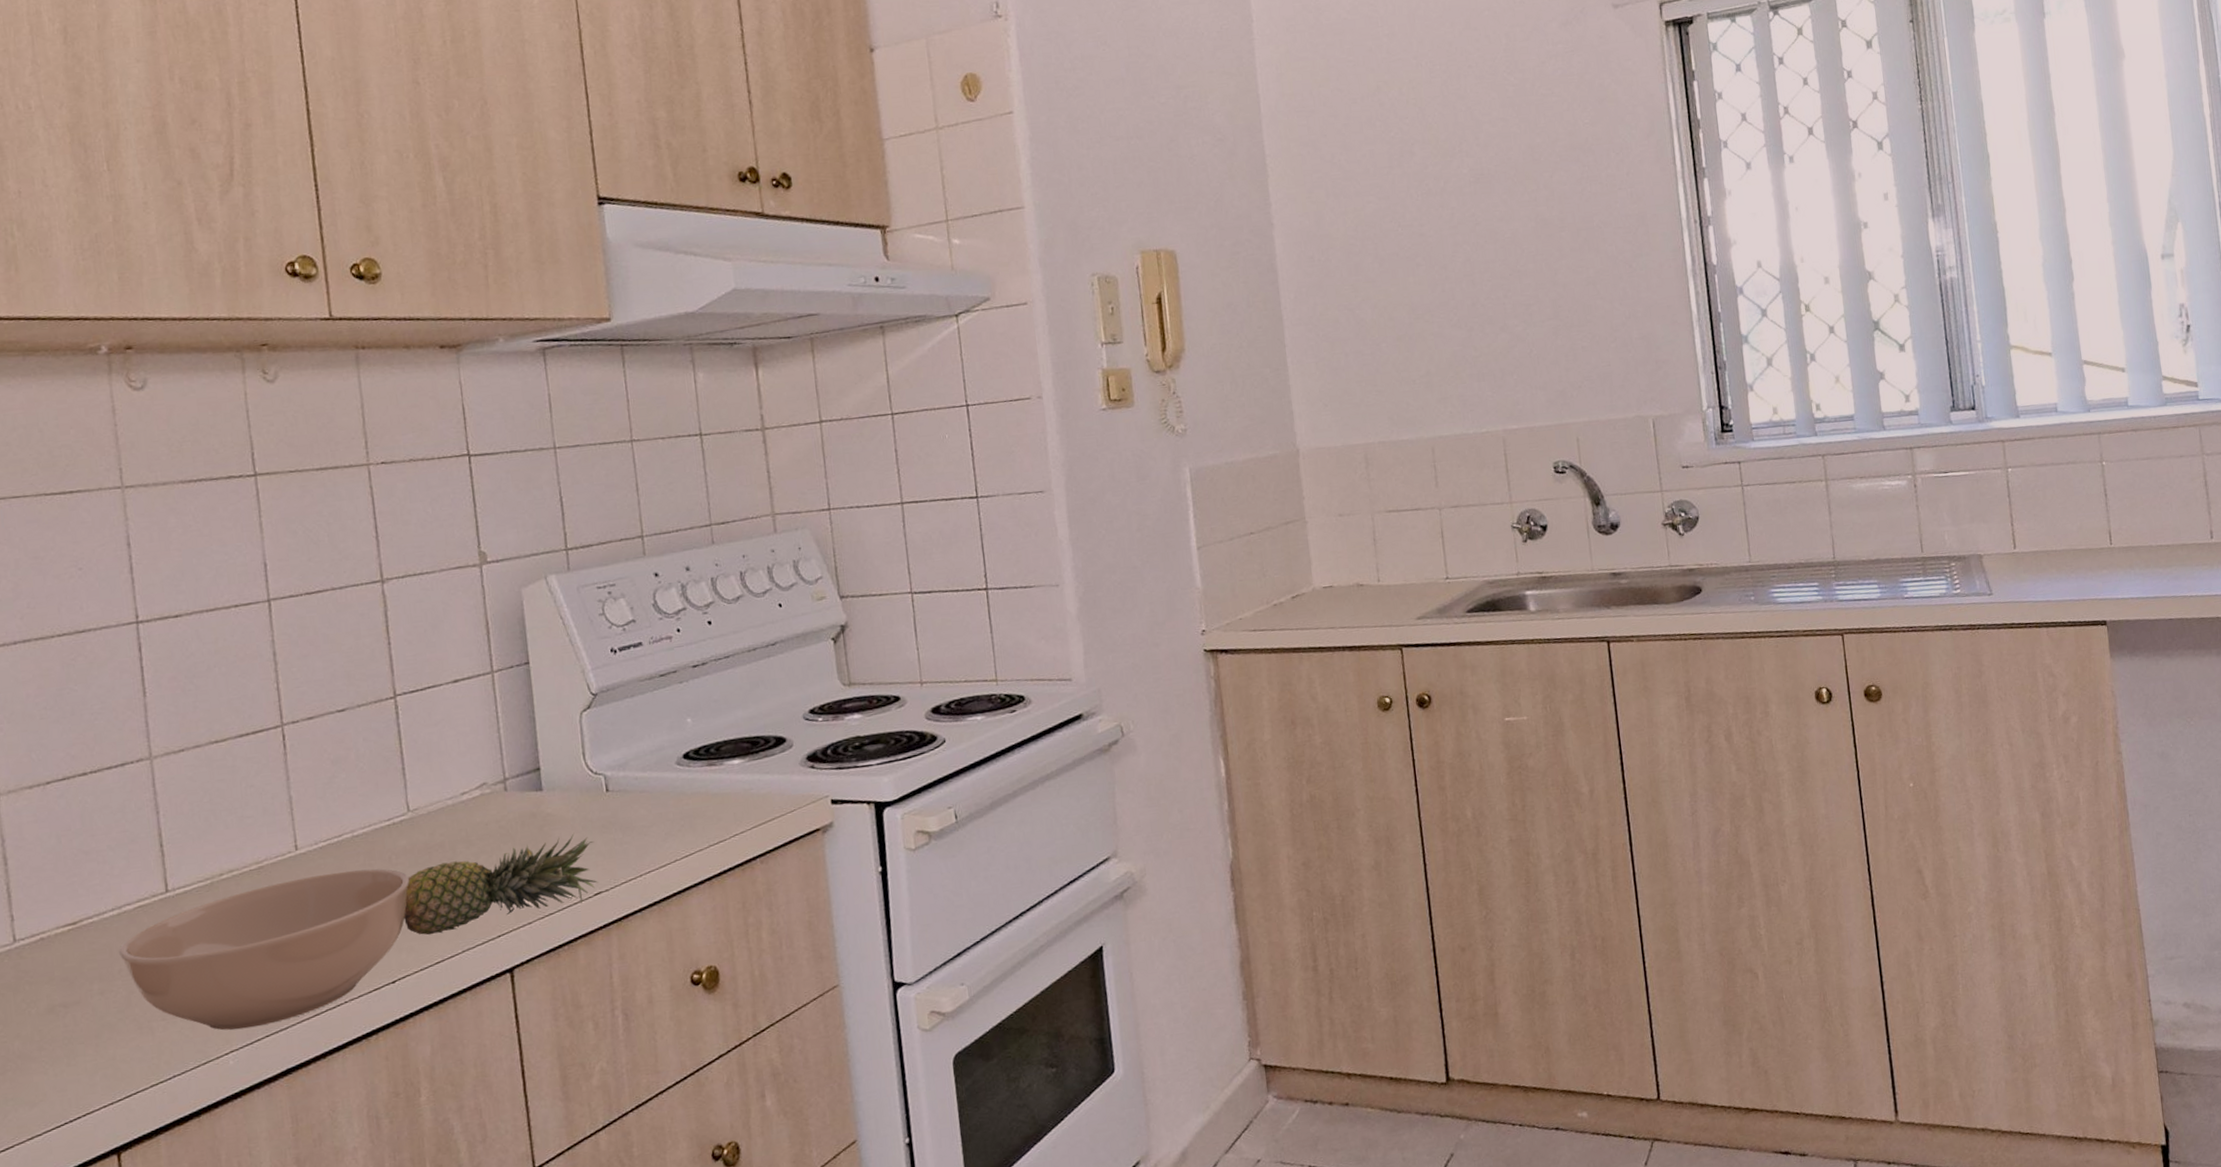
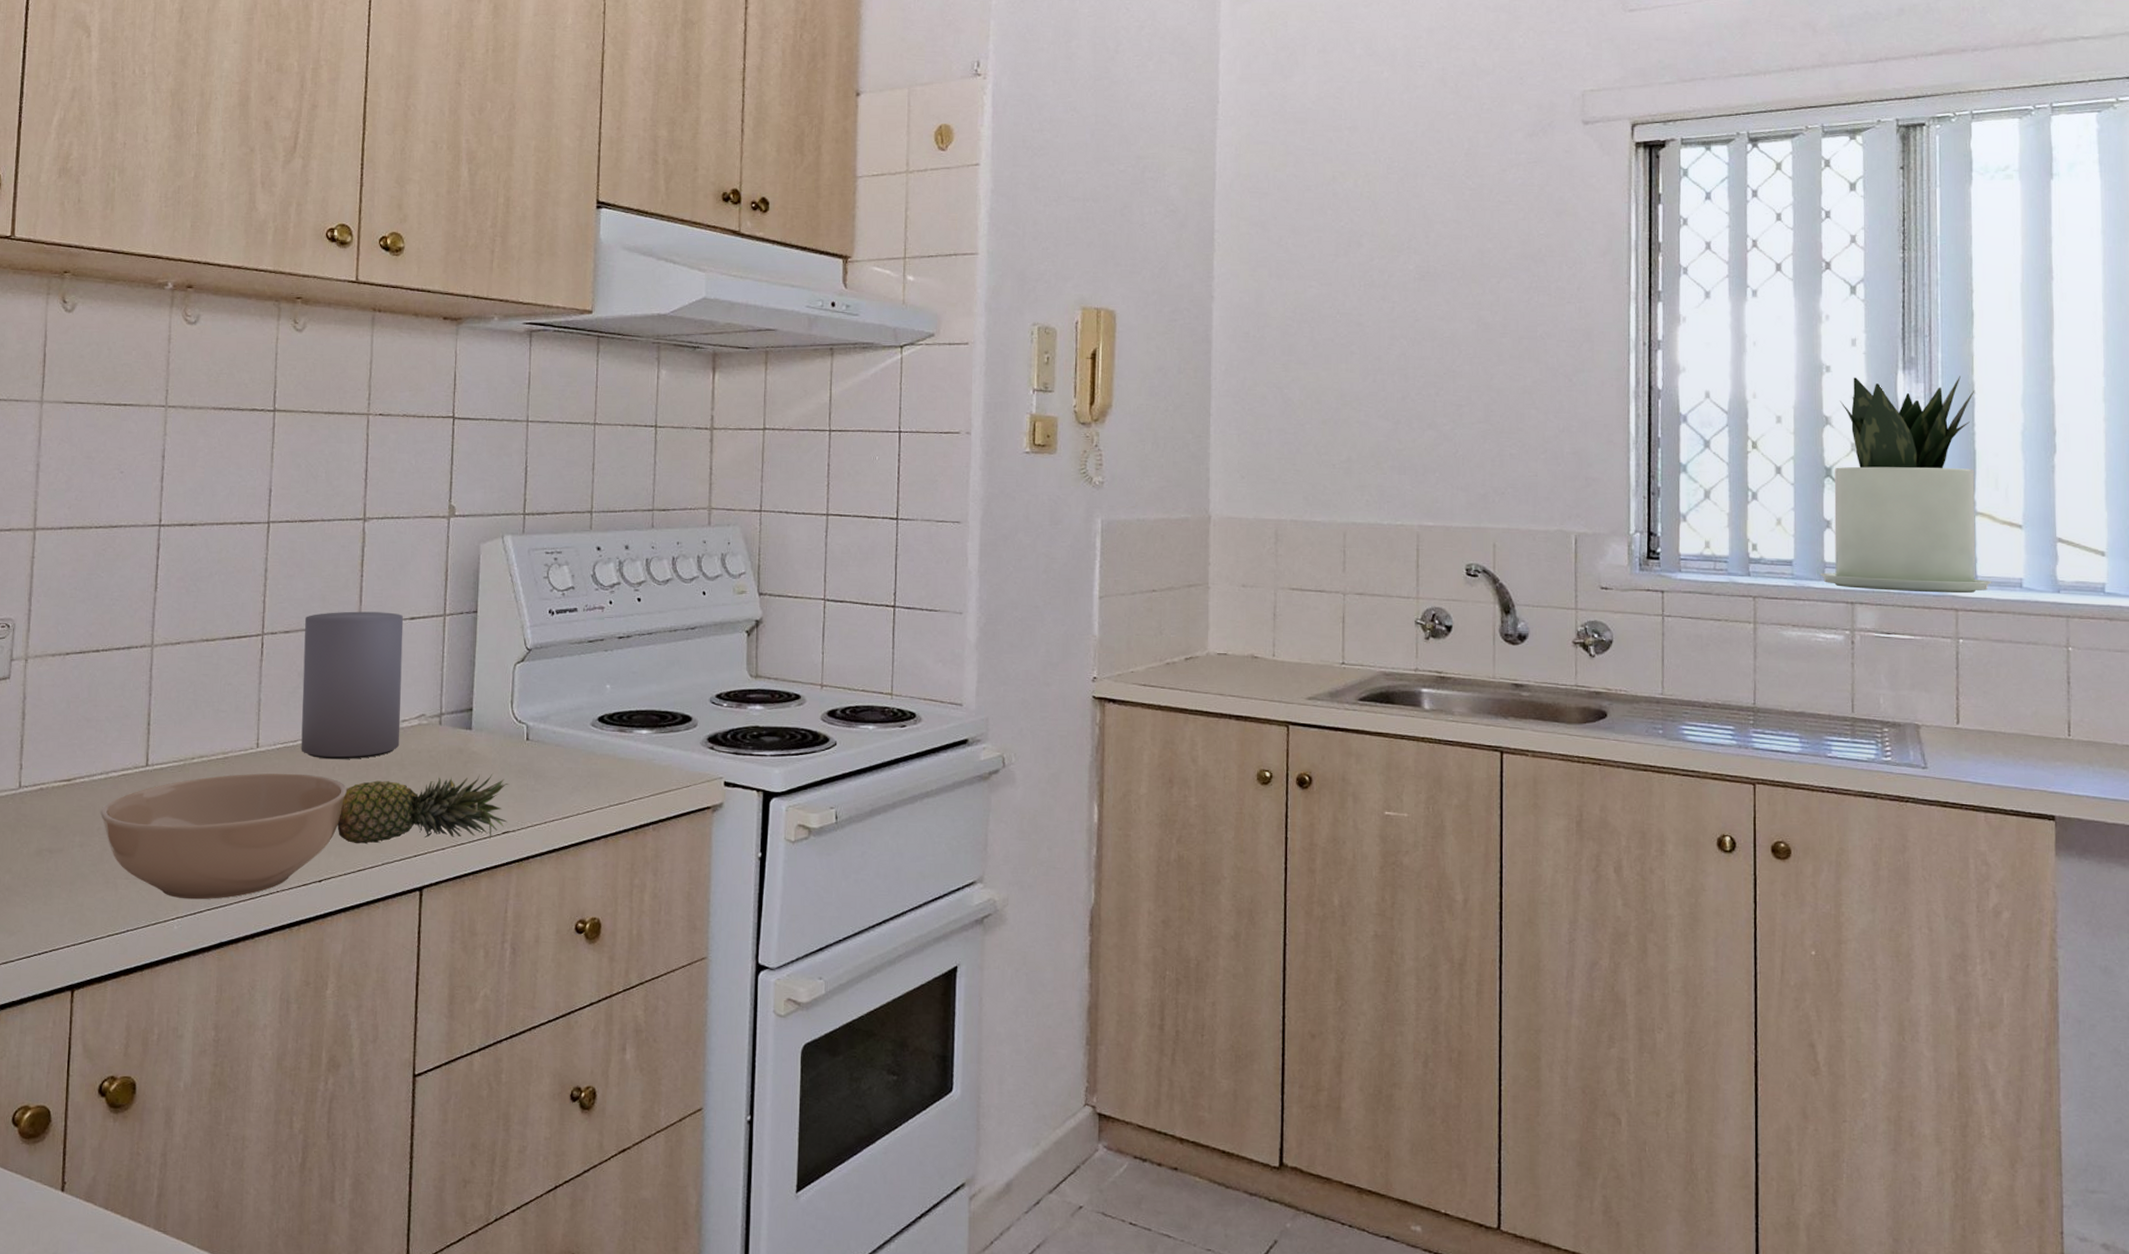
canister: none [329,678,463,850] -> present [301,611,404,760]
planter: none [1879,217,2031,435] -> present [1820,376,1992,594]

